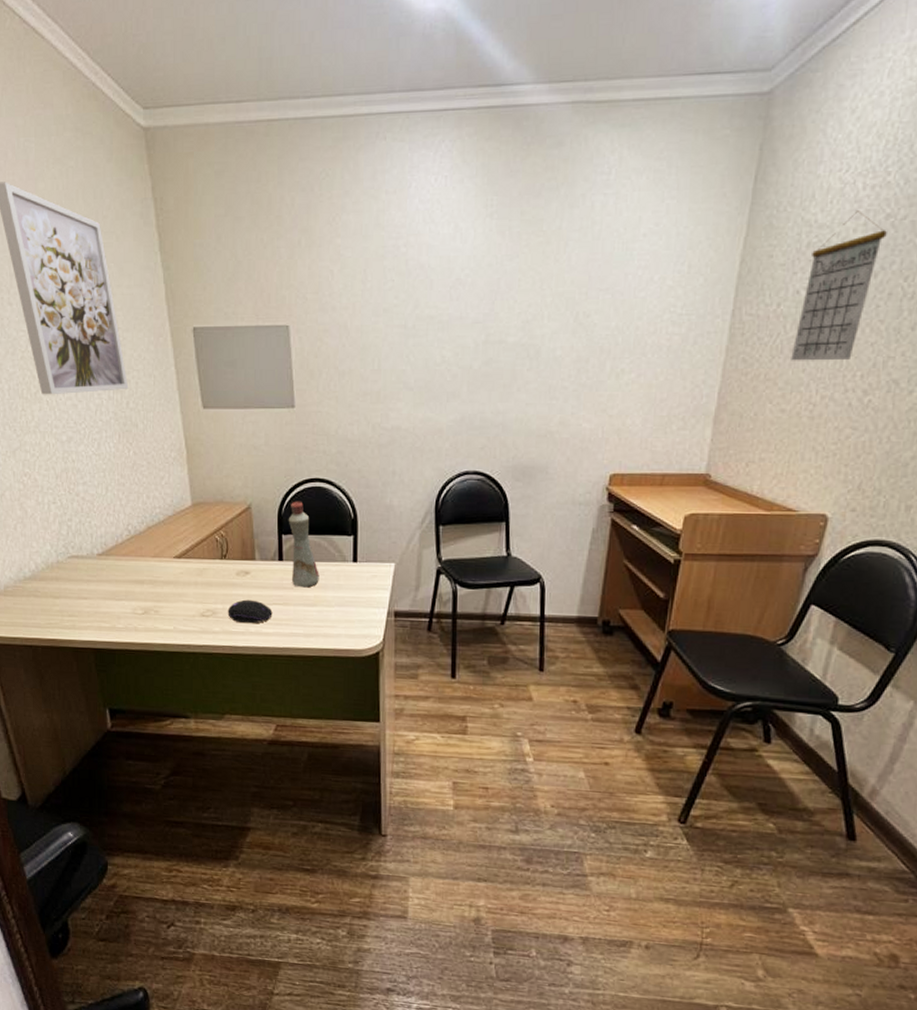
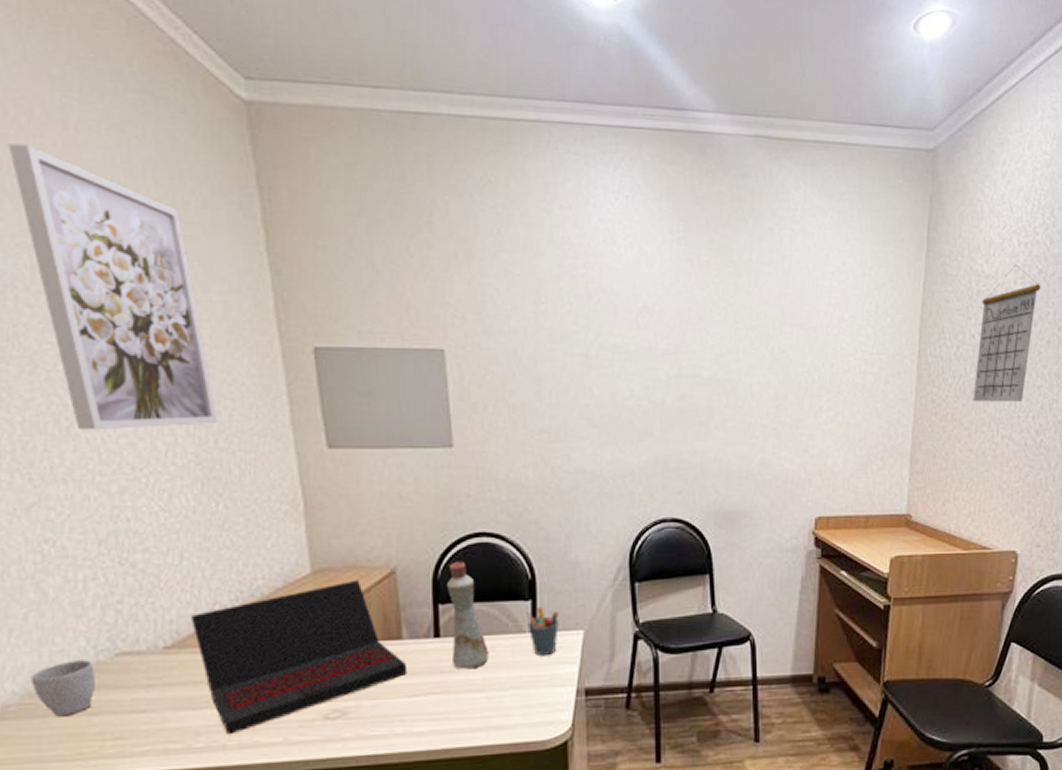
mug: none [19,559,57,597] -> present [30,660,95,717]
laptop: none [114,512,259,621] -> present [191,579,408,735]
computer mouse: present [227,599,273,624] -> none [363,691,427,724]
pen holder: none [349,541,375,582] -> present [526,606,559,657]

